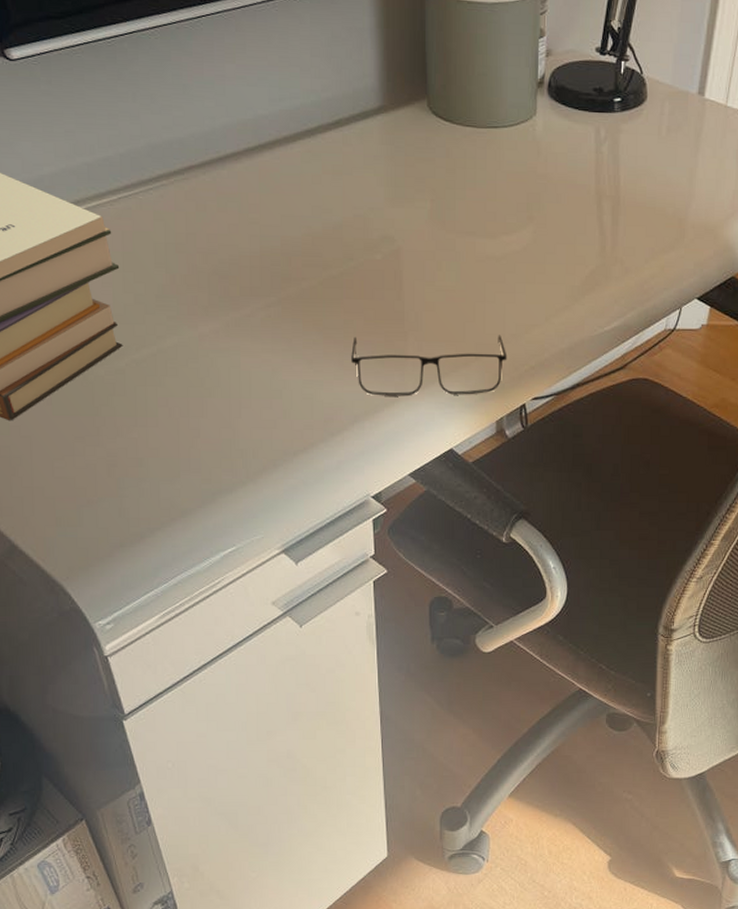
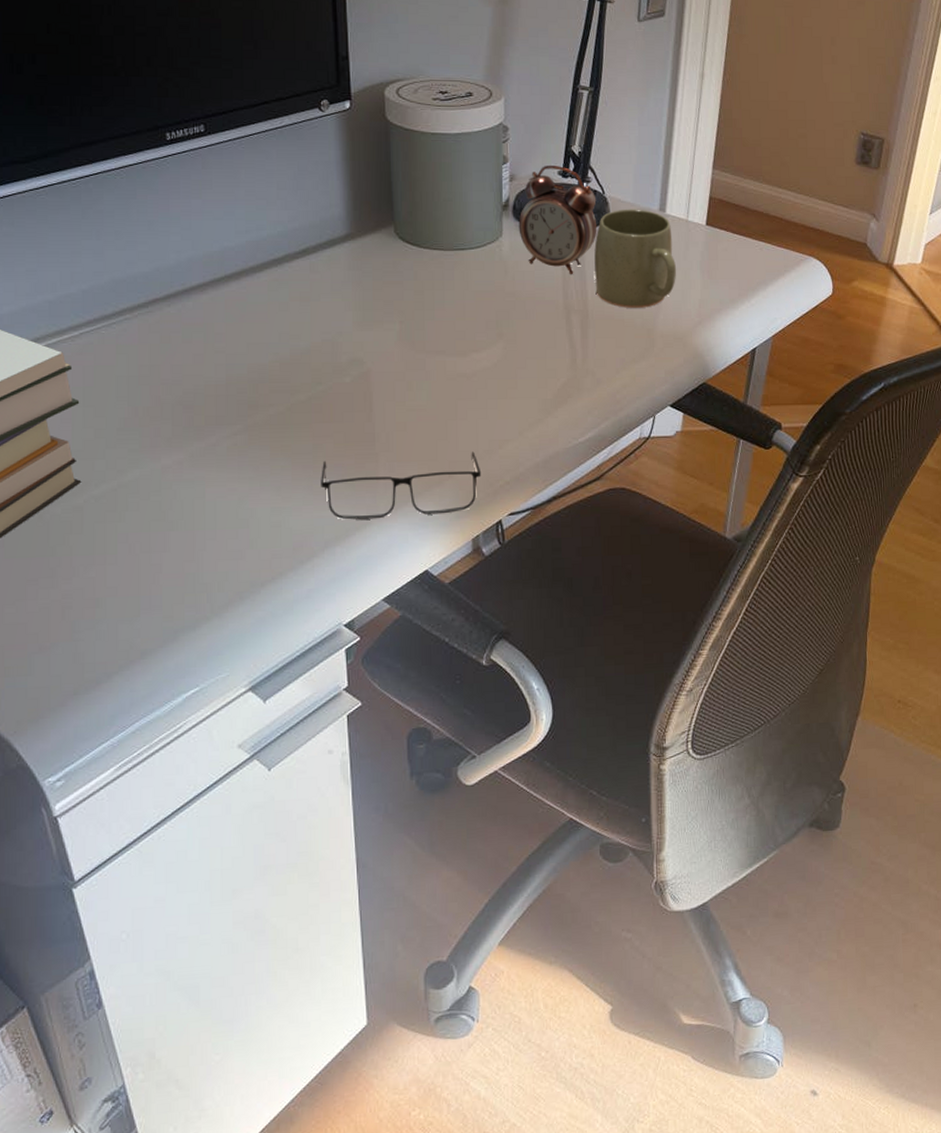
alarm clock: none [553,40,634,159] -> present [518,164,597,275]
mug: none [628,91,713,197] -> present [594,209,677,308]

